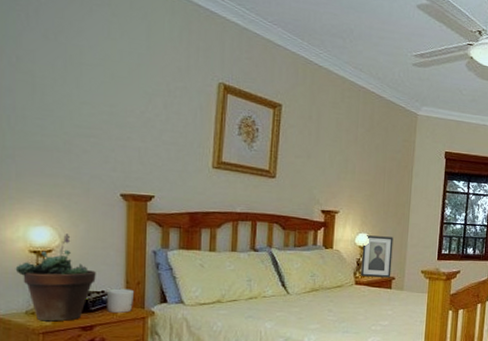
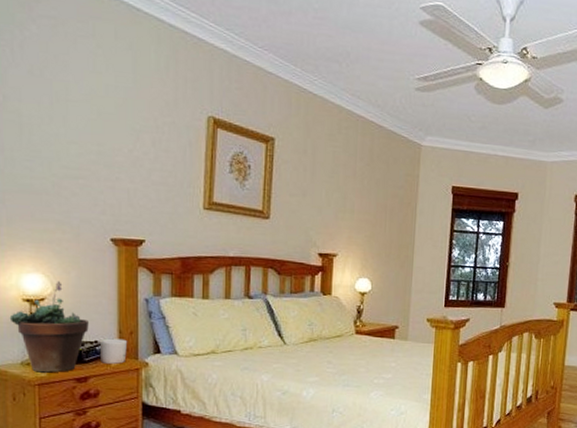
picture frame: present [361,235,394,278] -> none [361,280,396,327]

